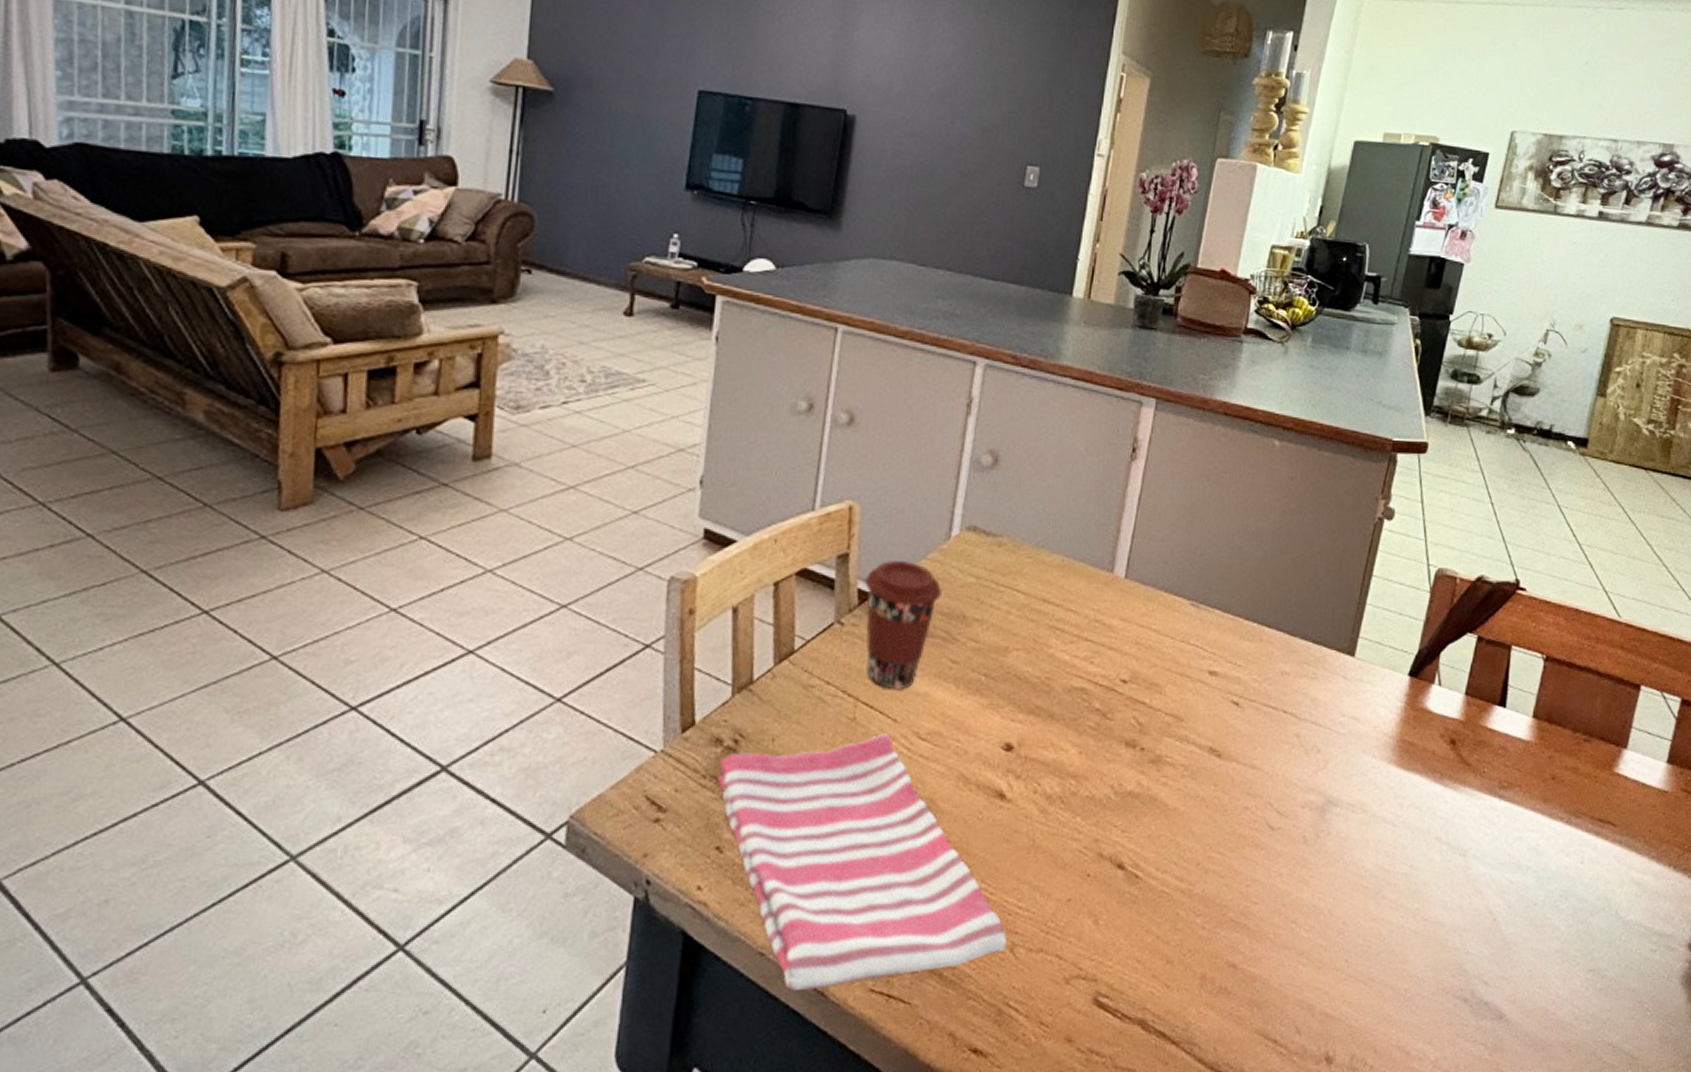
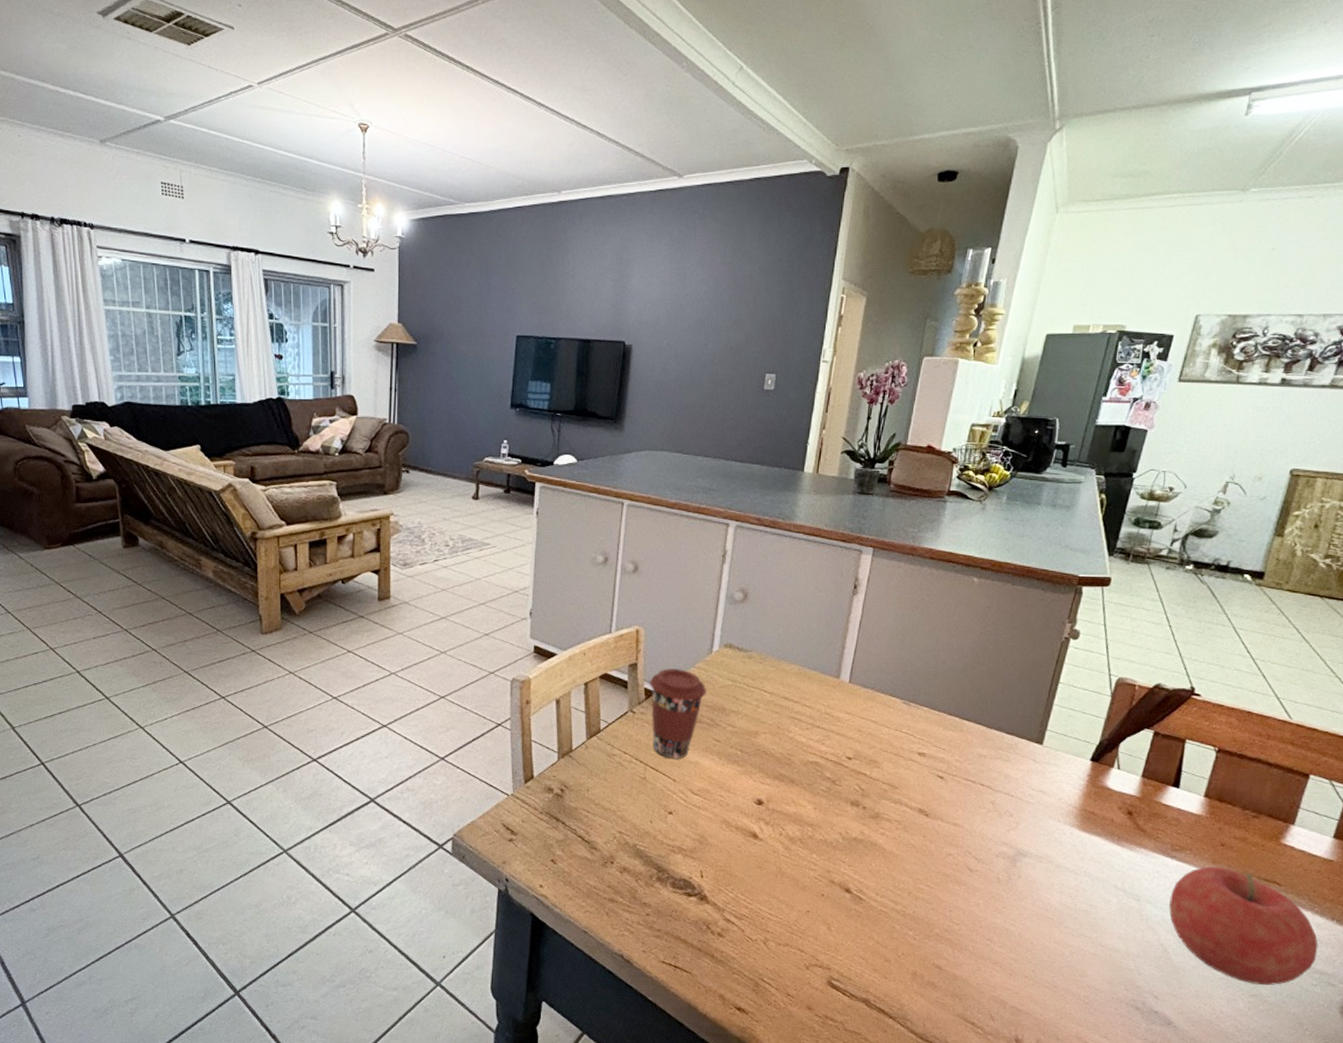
dish towel: present [717,733,1006,992] -> none [550,789,761,959]
fruit: none [1498,807,1656,956] -> present [1169,867,1318,985]

